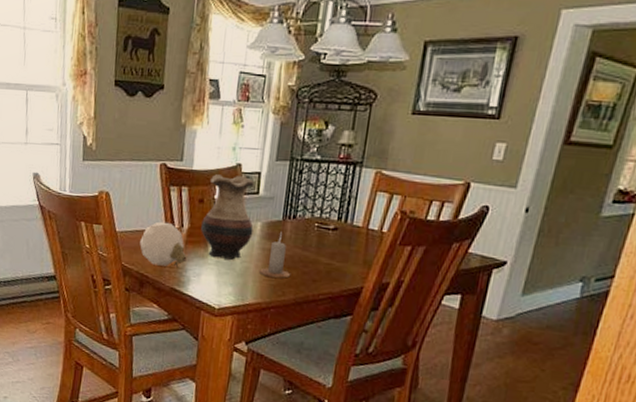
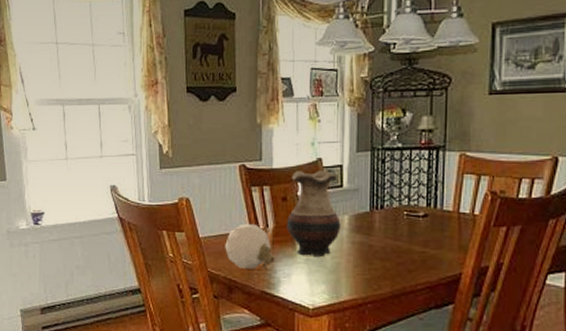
candle: present [259,232,290,279] -> none [352,223,384,271]

